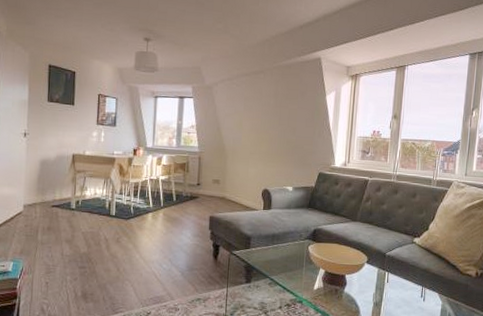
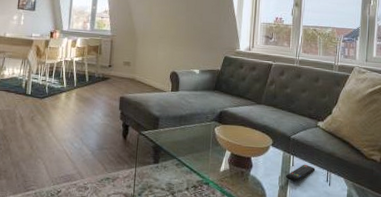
remote control: none [380,280,410,298] -> present [285,164,316,182]

